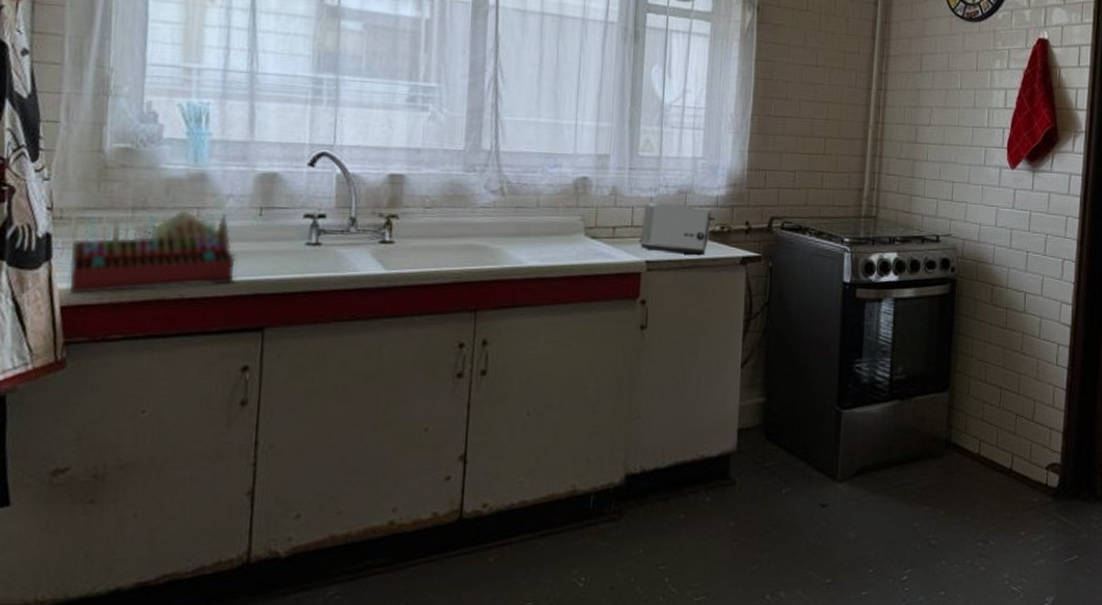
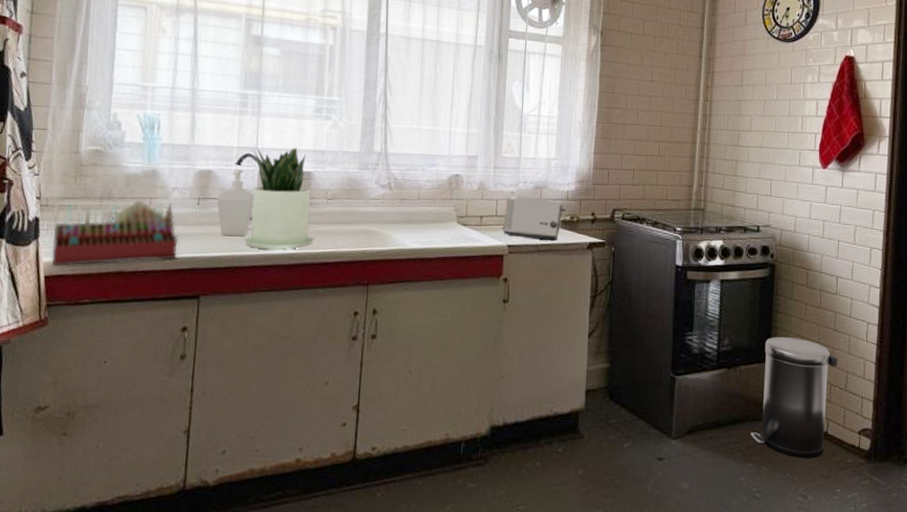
soap bottle: none [284,171,332,255] -> present [217,169,254,237]
planter: none [320,143,410,271] -> present [244,146,315,250]
pedal bin: none [926,363,1025,499] -> present [750,337,838,458]

